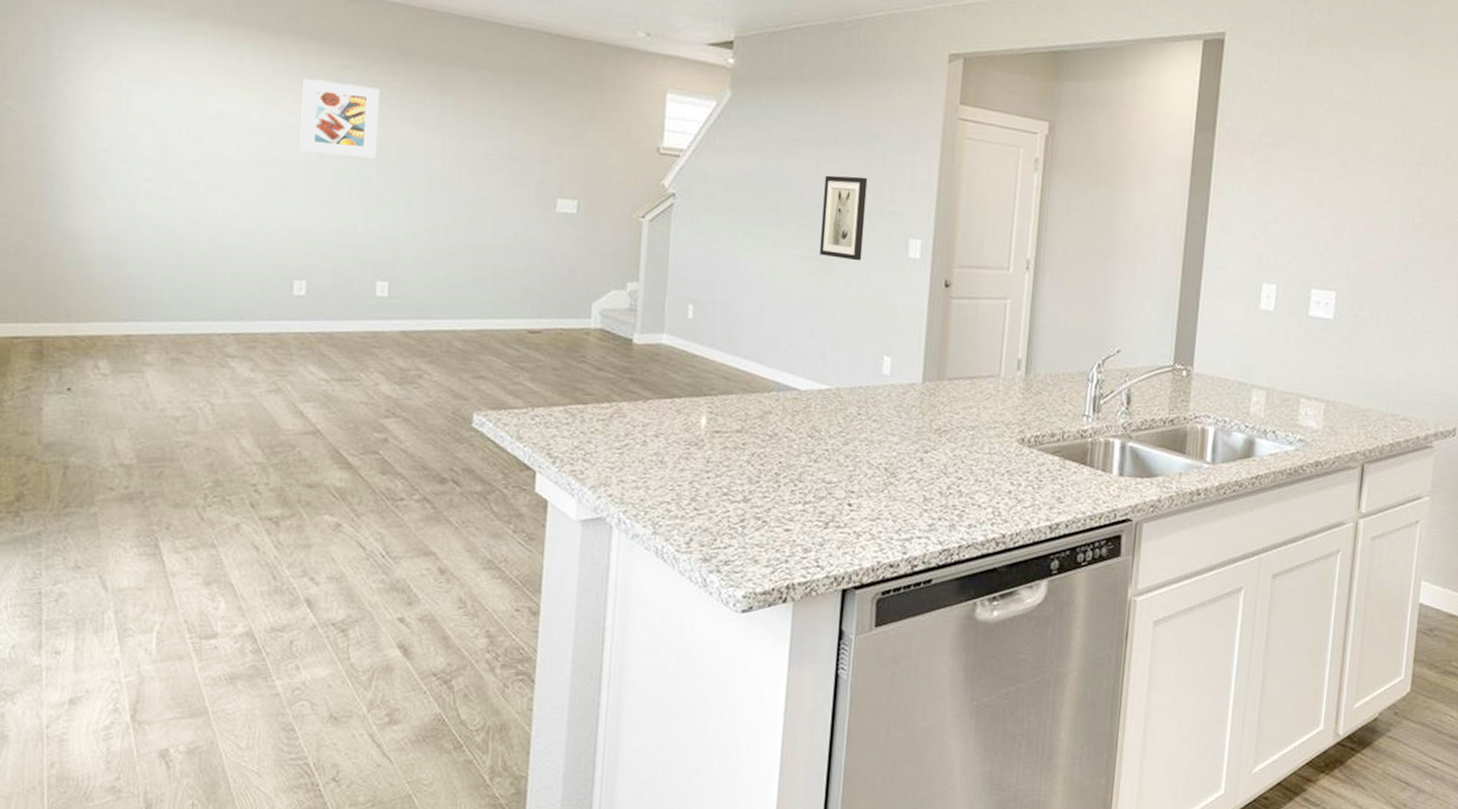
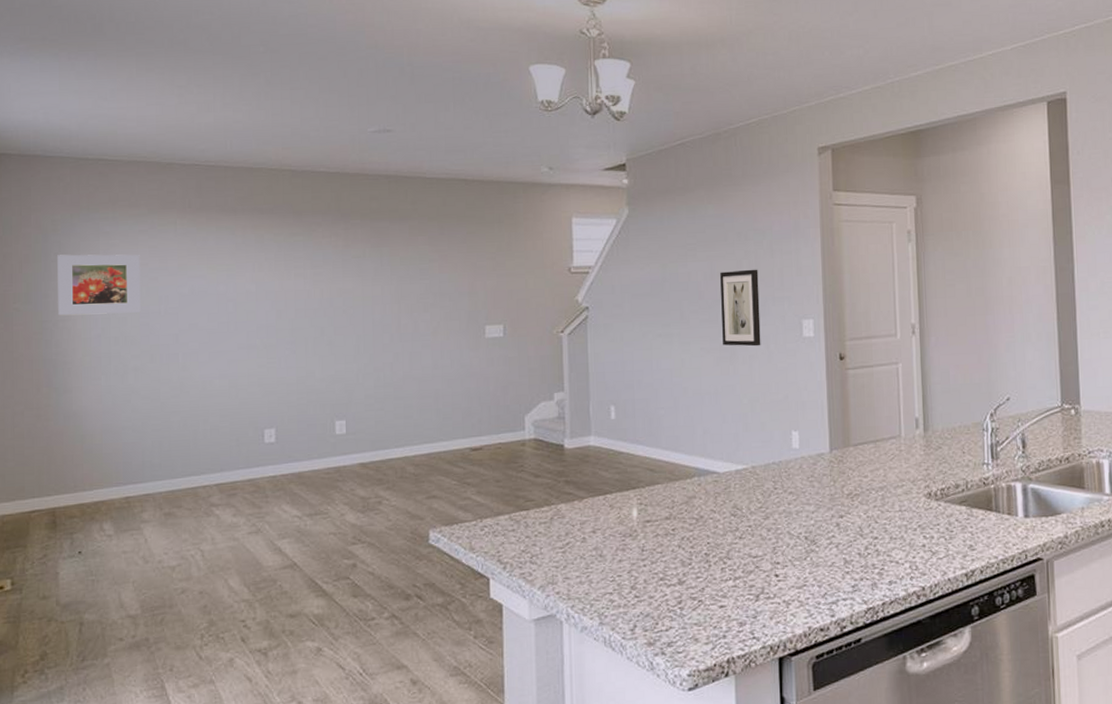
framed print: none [59,52,161,131] -> present [57,254,141,316]
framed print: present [300,79,380,158] -> none [260,248,326,314]

